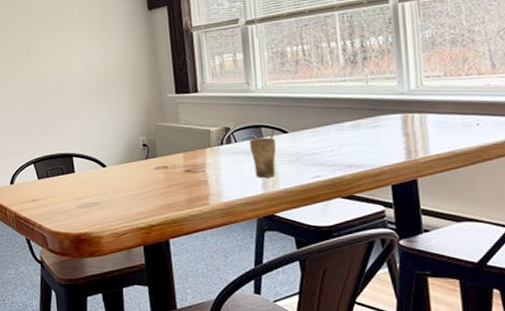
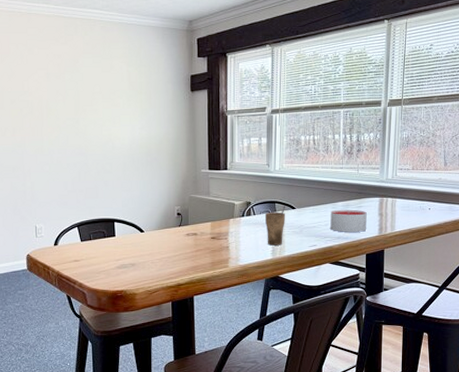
candle: none [335,130,389,159] -> present [330,209,367,232]

